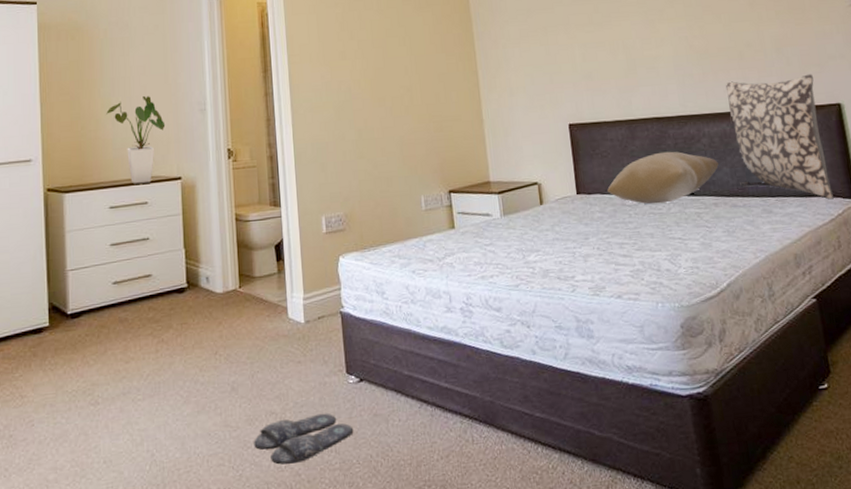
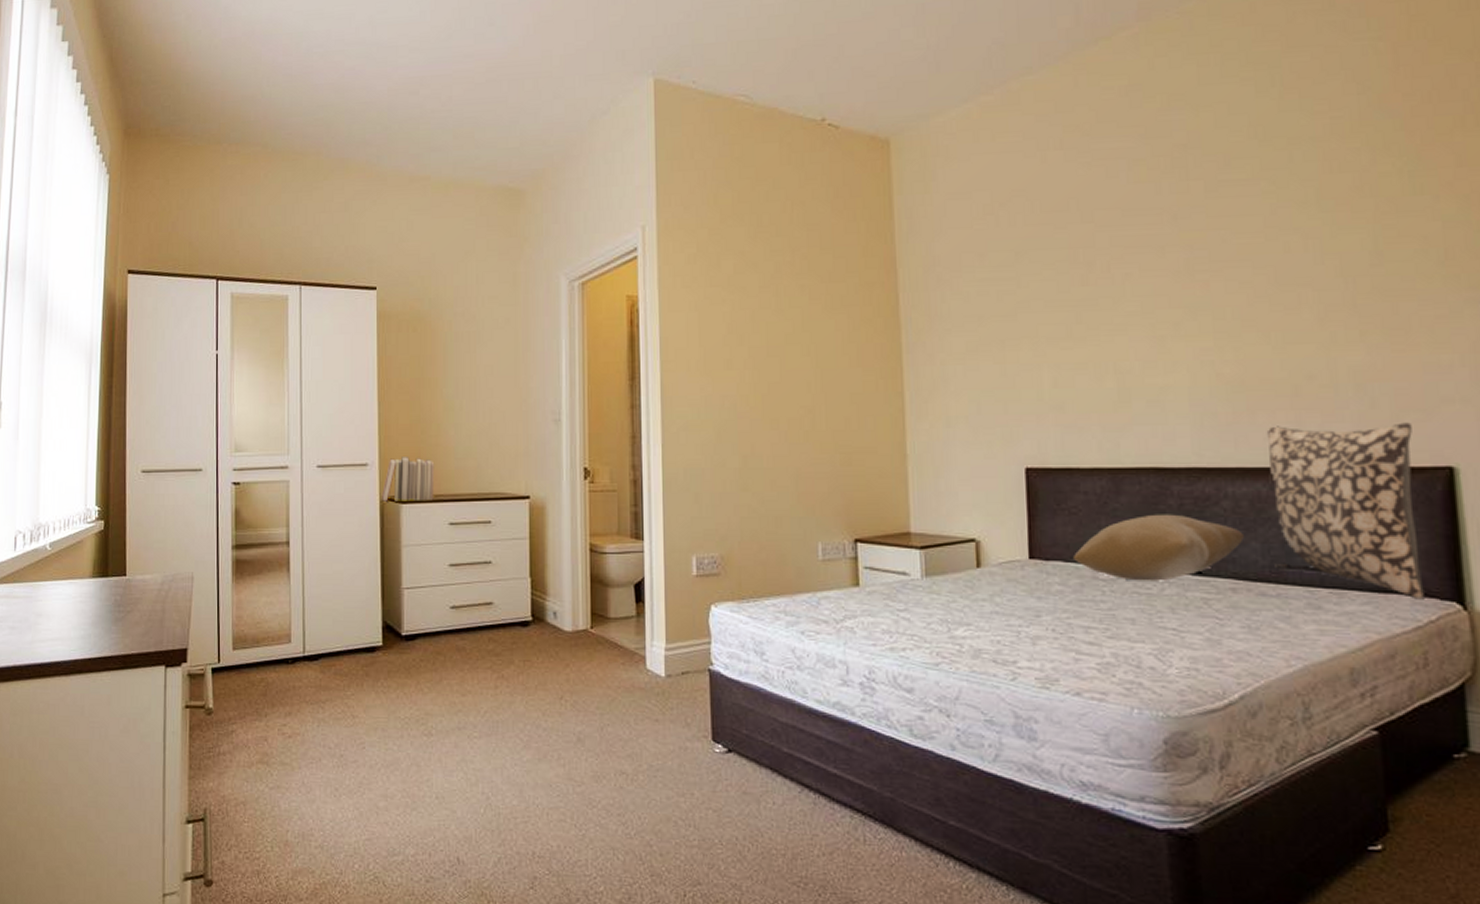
books: none [44,150,95,193] -> present [381,457,435,502]
house plant: present [106,95,166,184] -> none [449,399,514,500]
slippers: present [254,413,354,464] -> none [600,781,717,832]

